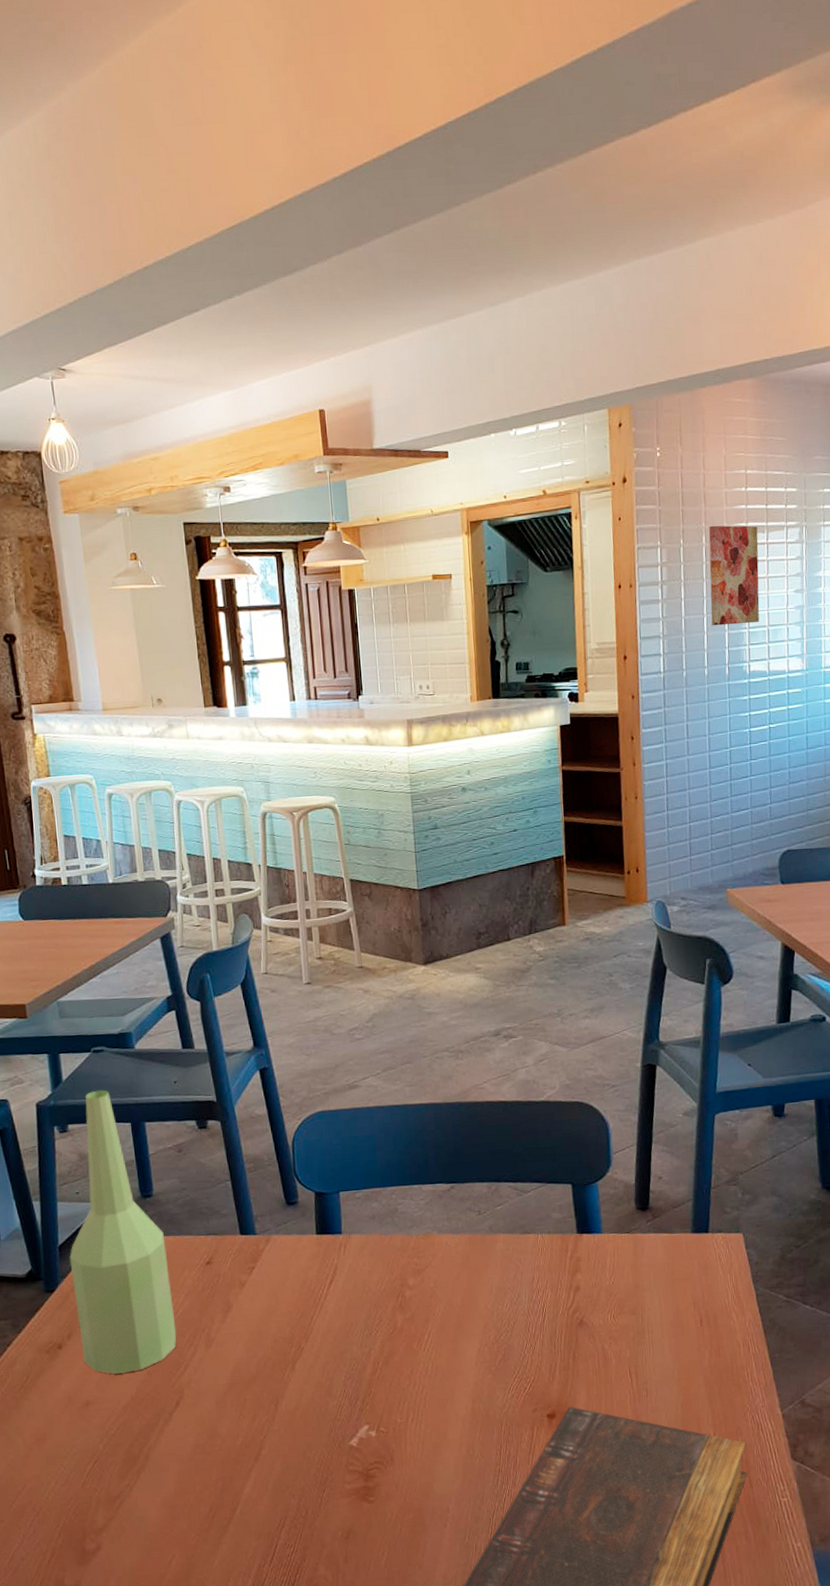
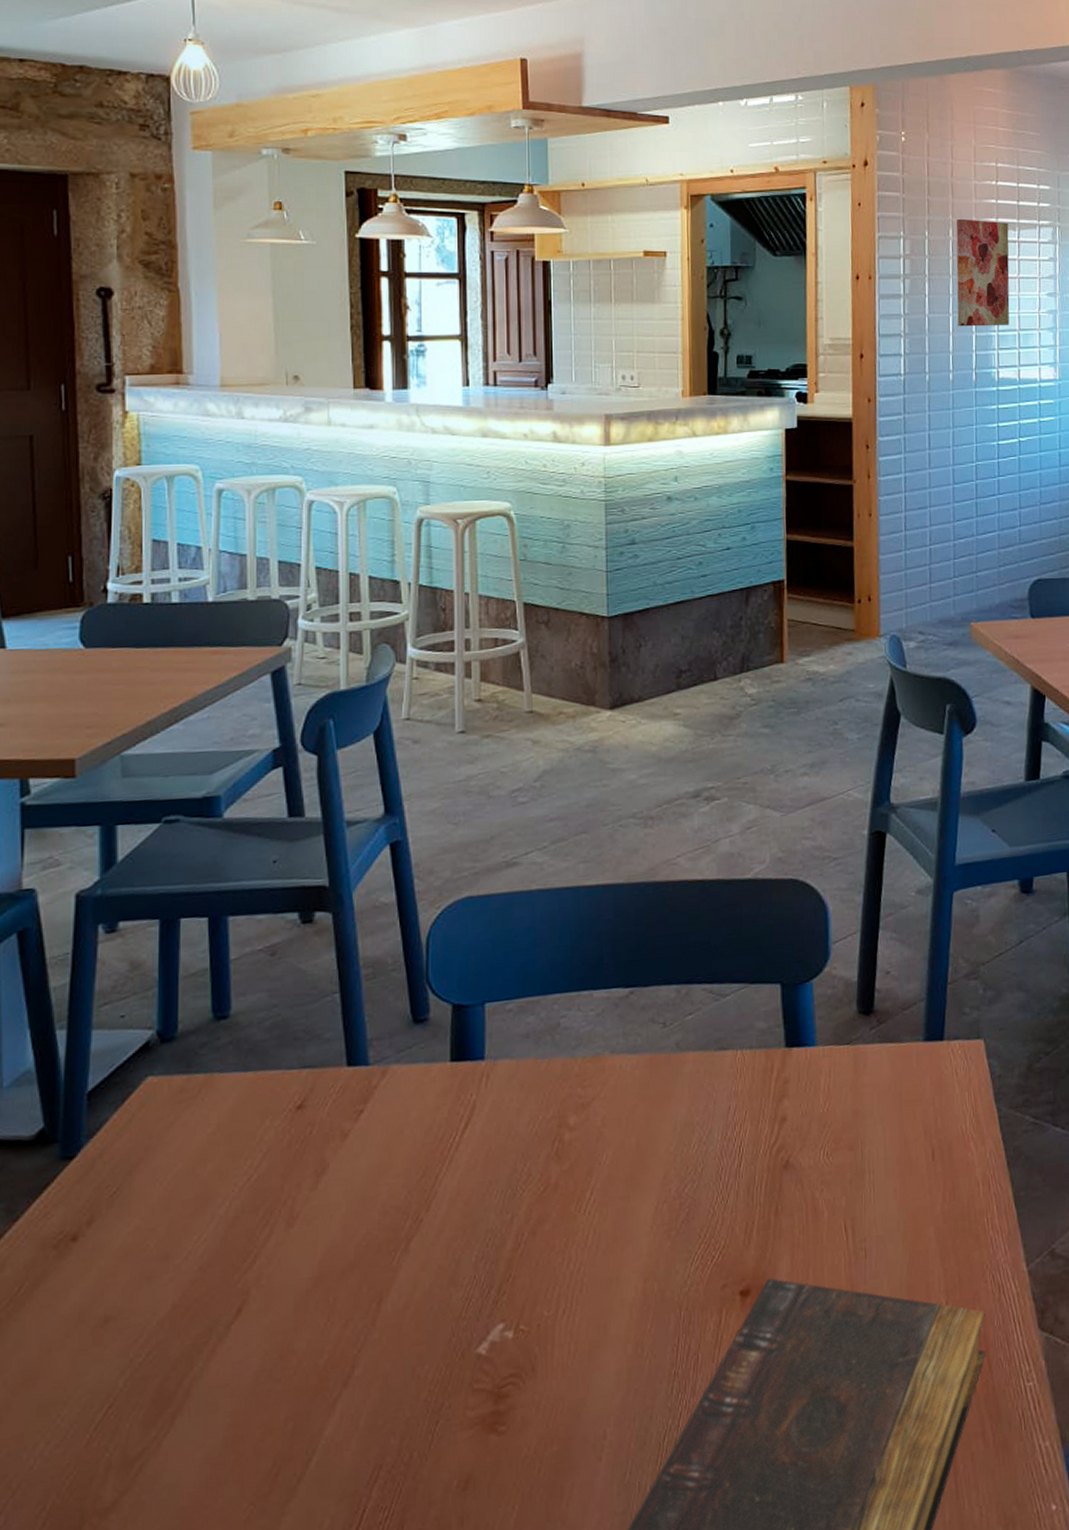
bottle: present [69,1089,177,1374] -> none [101,873,247,1274]

